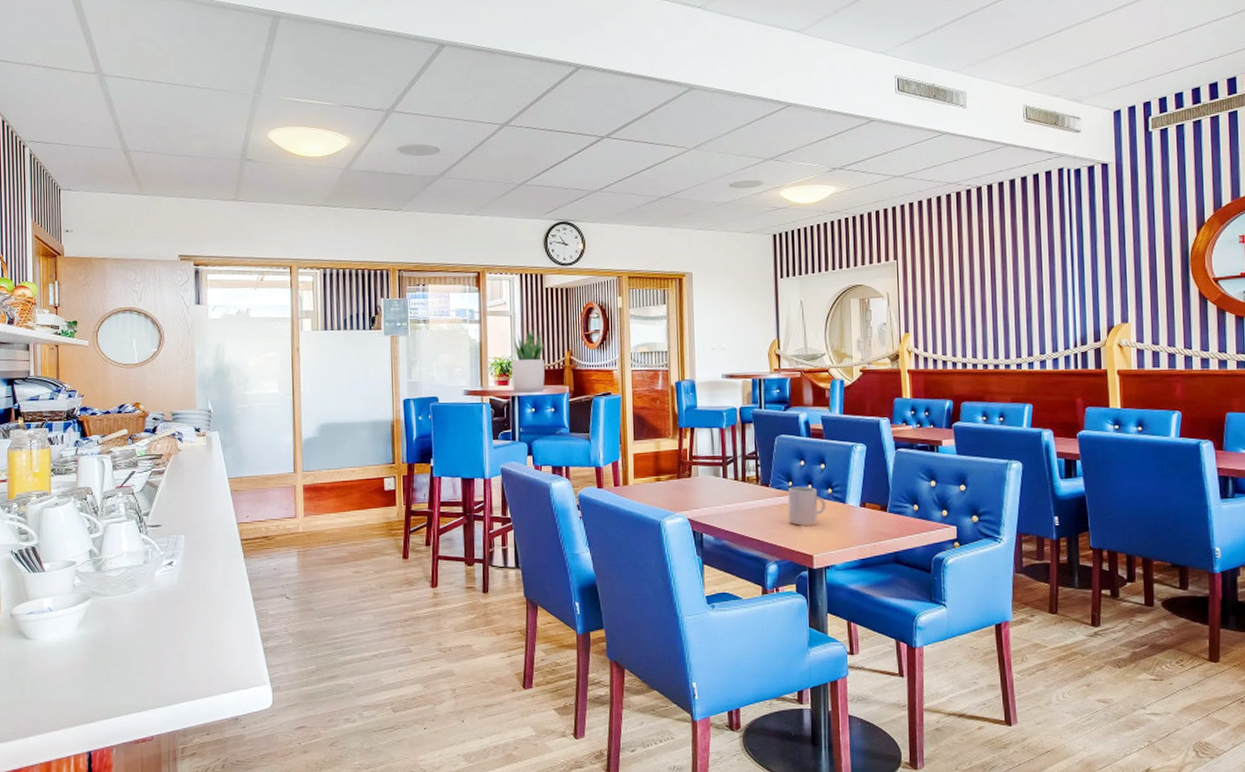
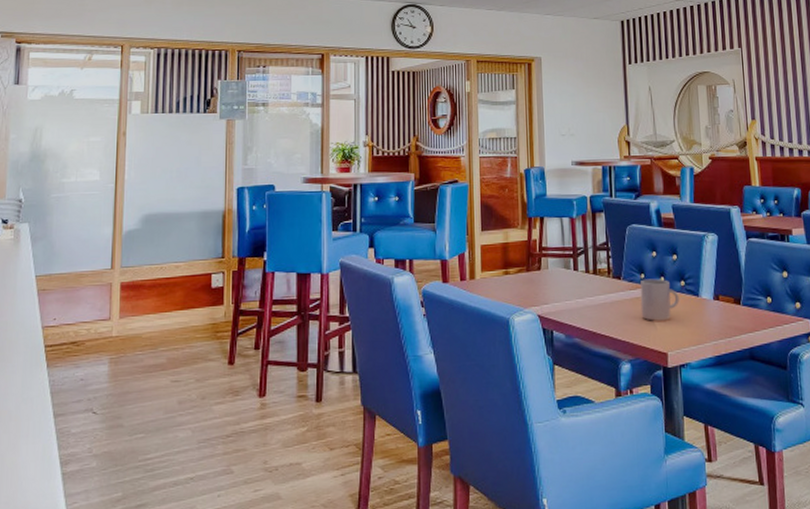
planter: present [512,328,545,393] -> none [355,113,390,180]

